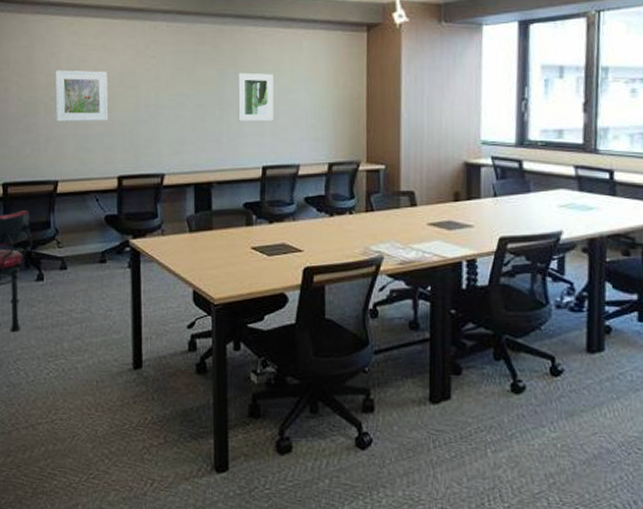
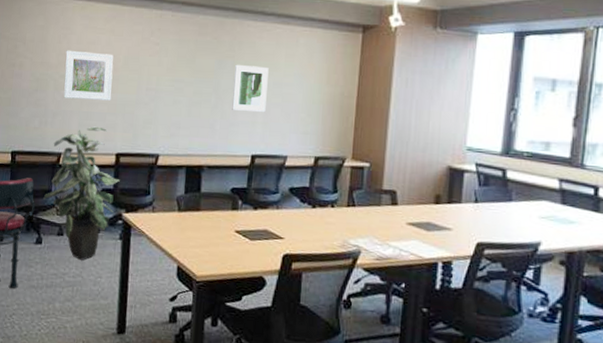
indoor plant: none [41,149,124,294] -> present [43,126,120,261]

